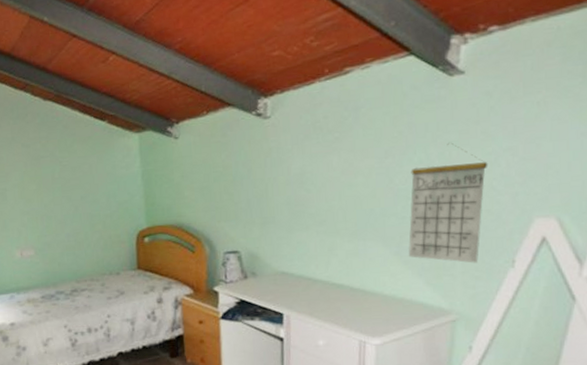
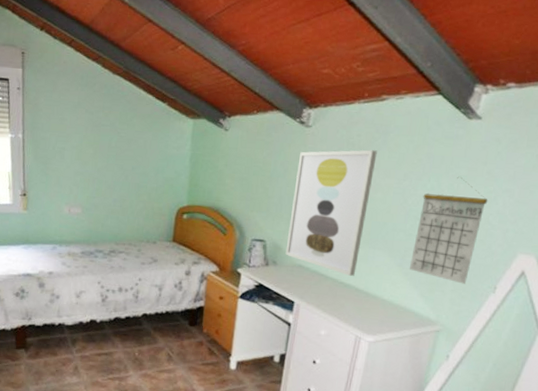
wall art: none [262,130,350,275] -> present [285,150,377,276]

